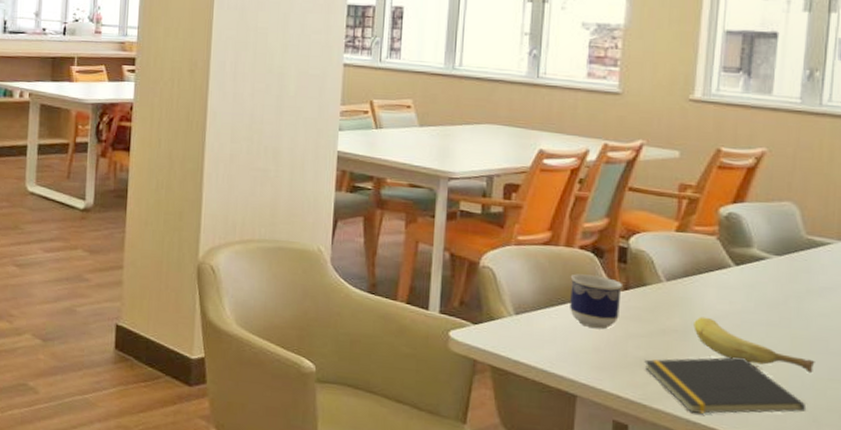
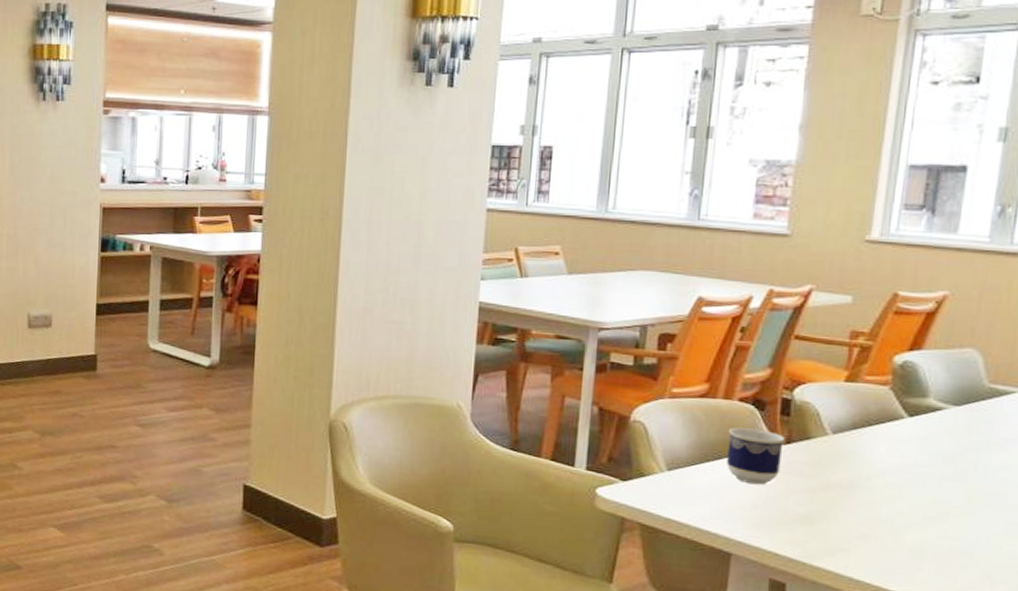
notepad: present [644,357,807,414] -> none [805,512,980,572]
fruit: present [694,317,815,374] -> none [860,471,992,529]

